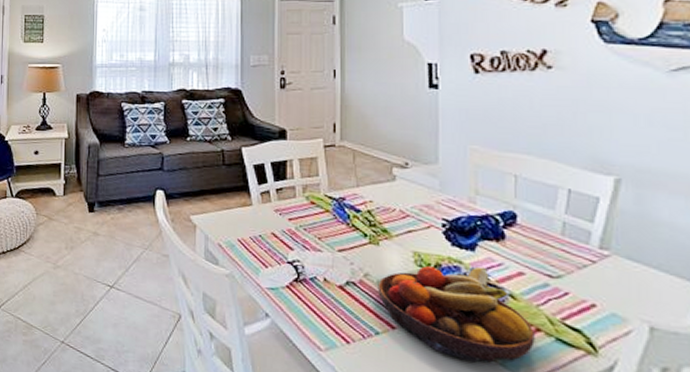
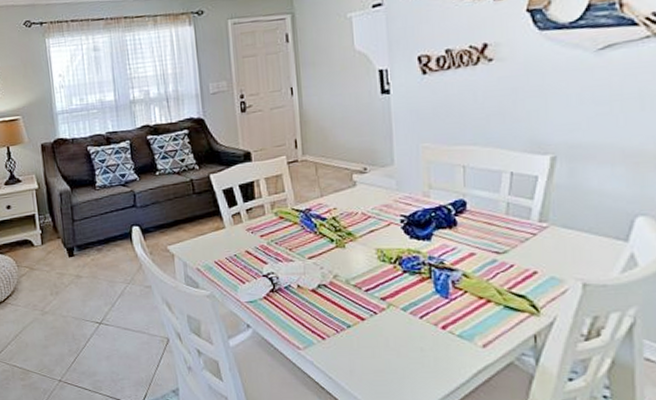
fruit bowl: present [378,266,535,363] -> none [346,253,486,338]

